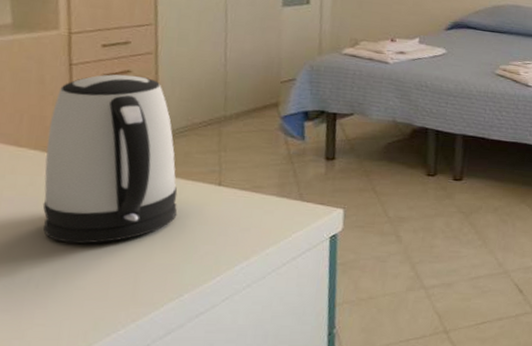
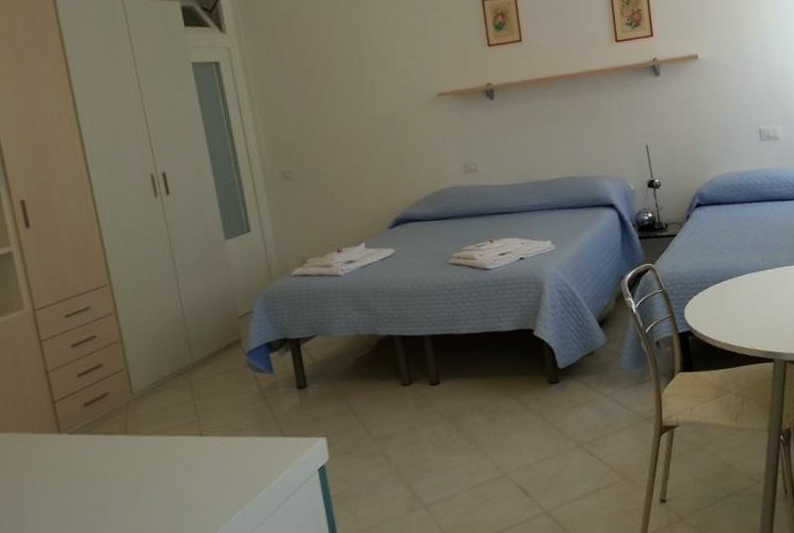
kettle: present [42,74,178,244] -> none [32,339,167,522]

